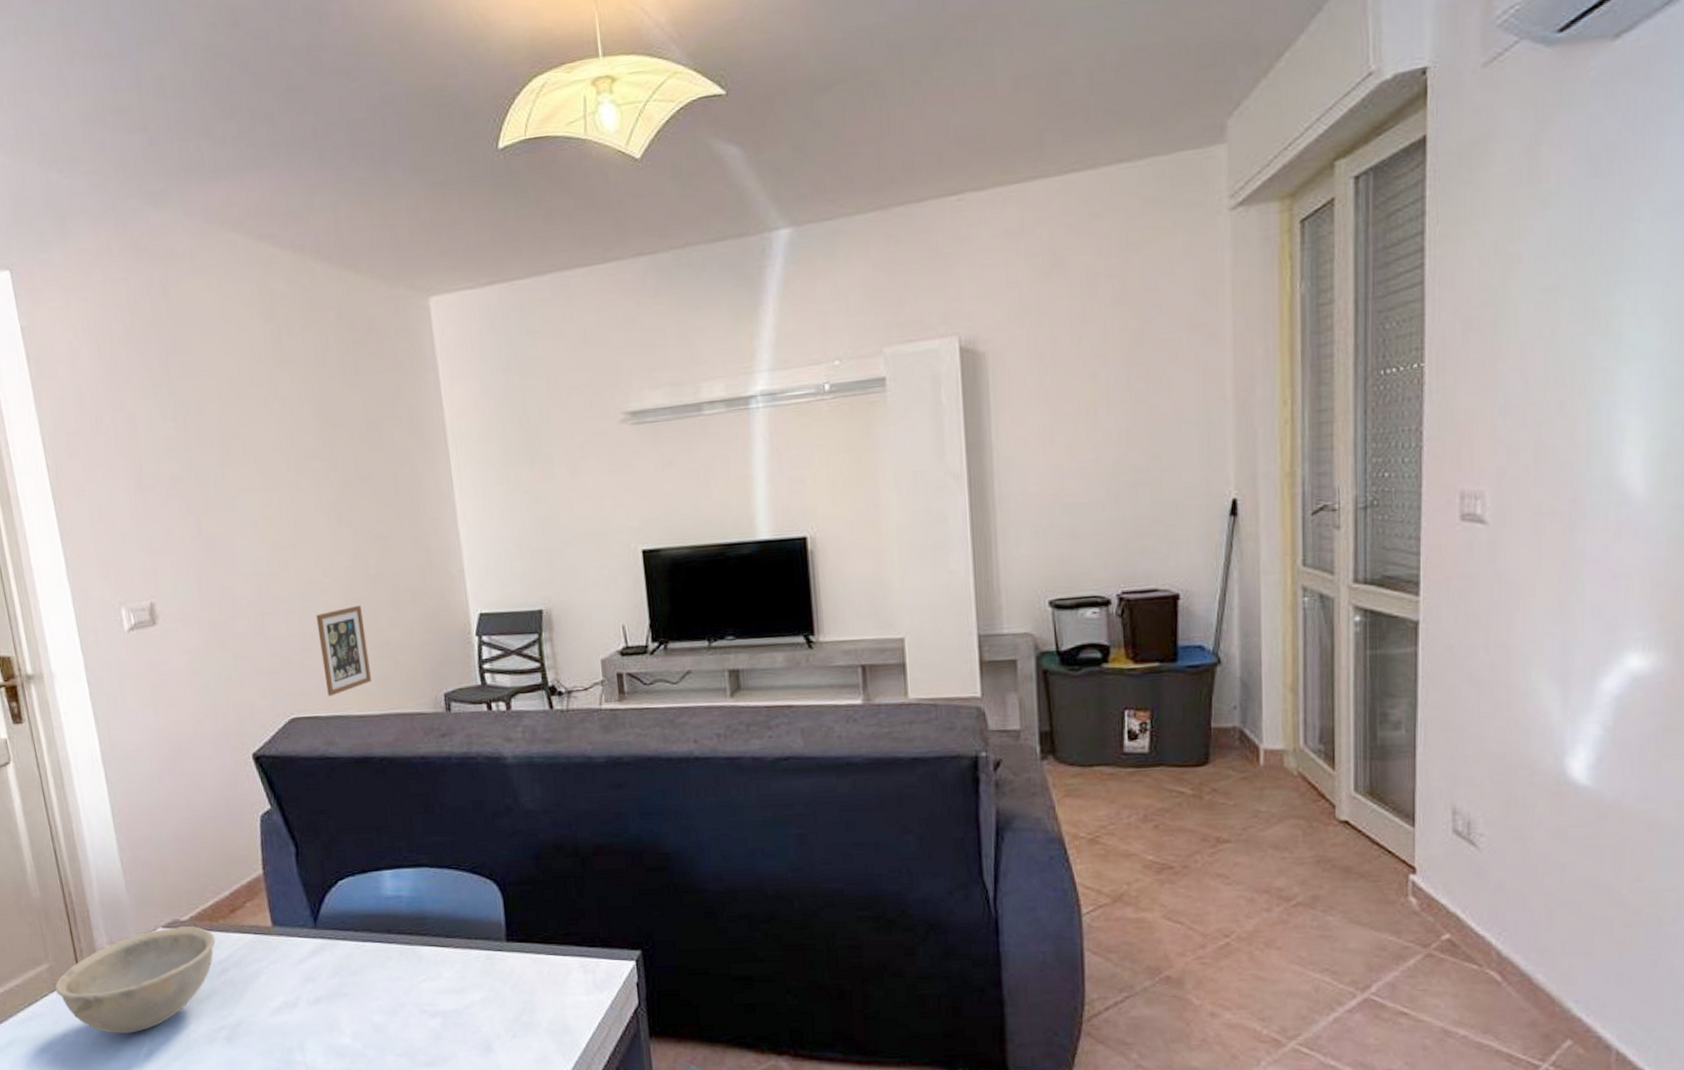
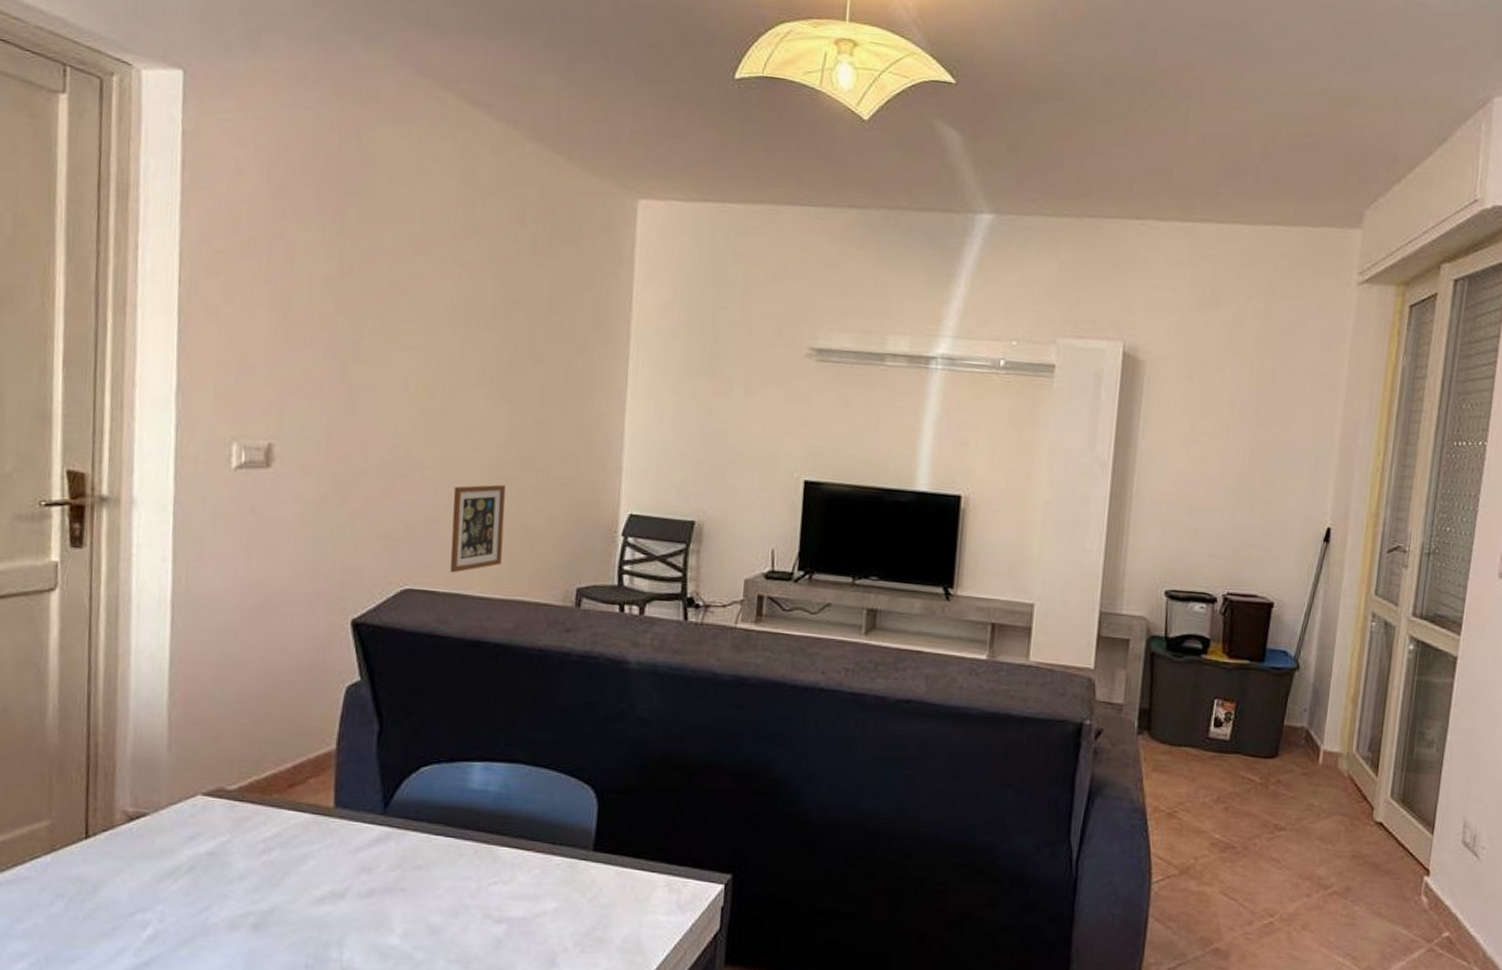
bowl: present [54,926,216,1034] -> none [51,796,264,910]

